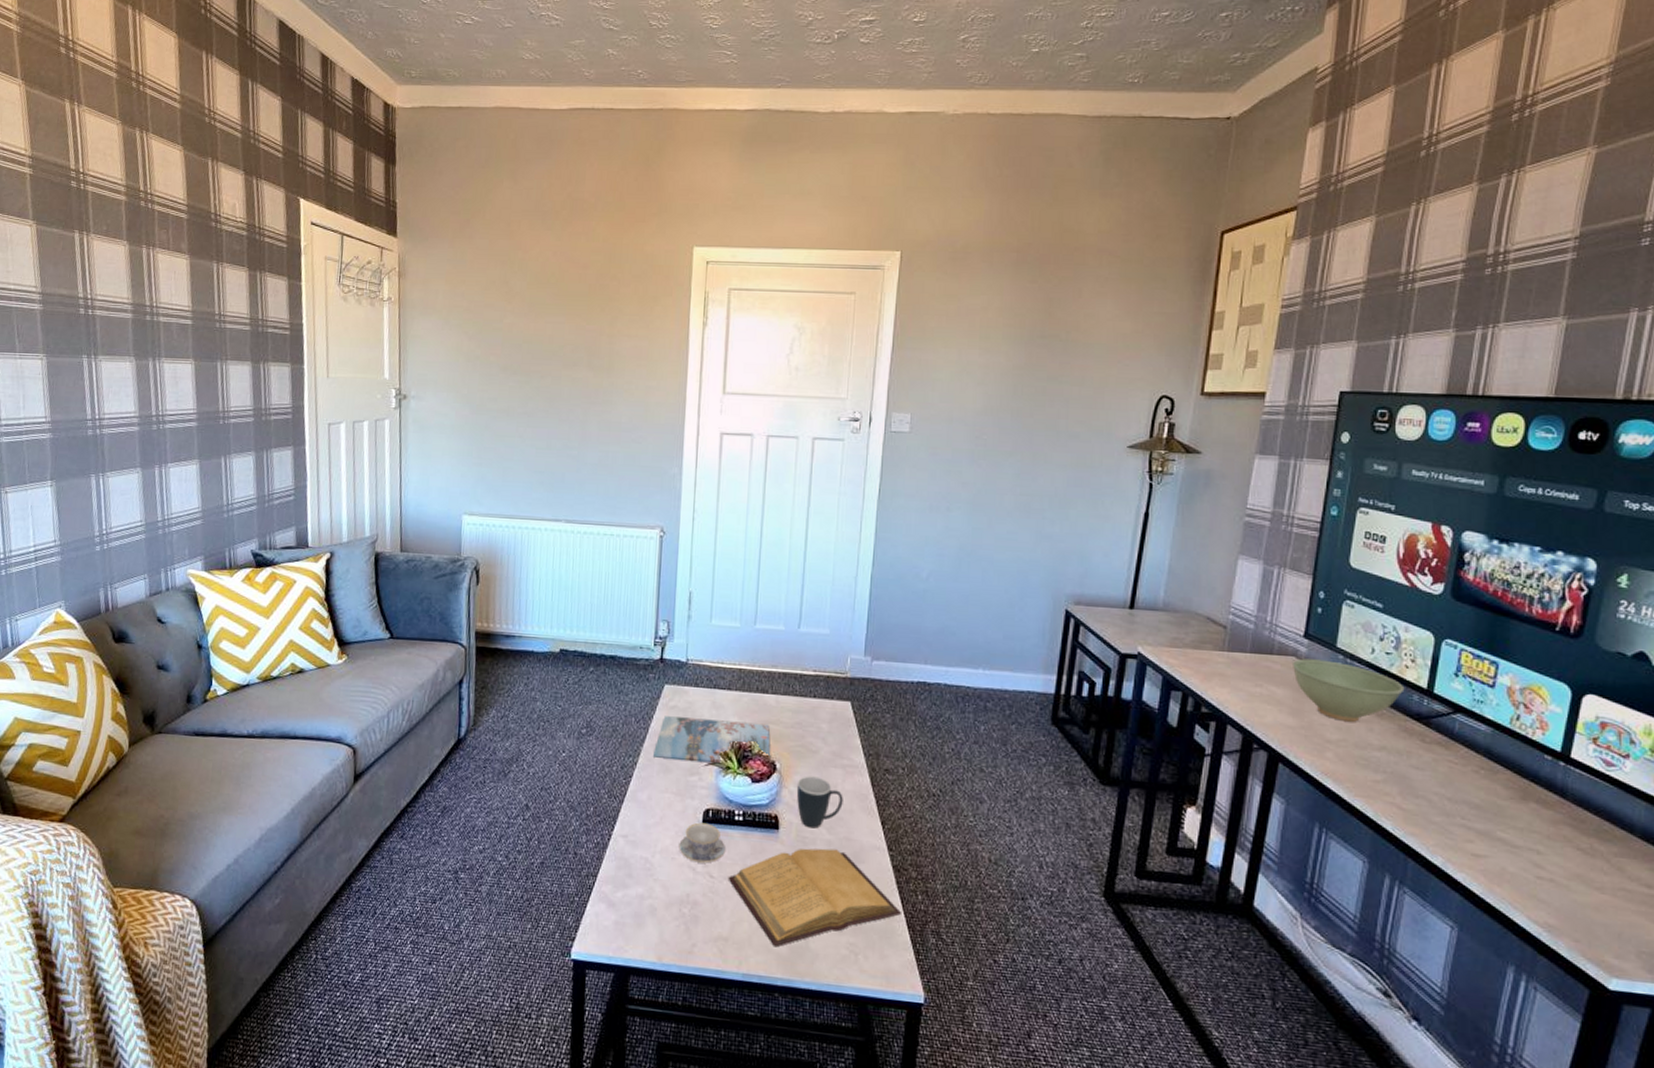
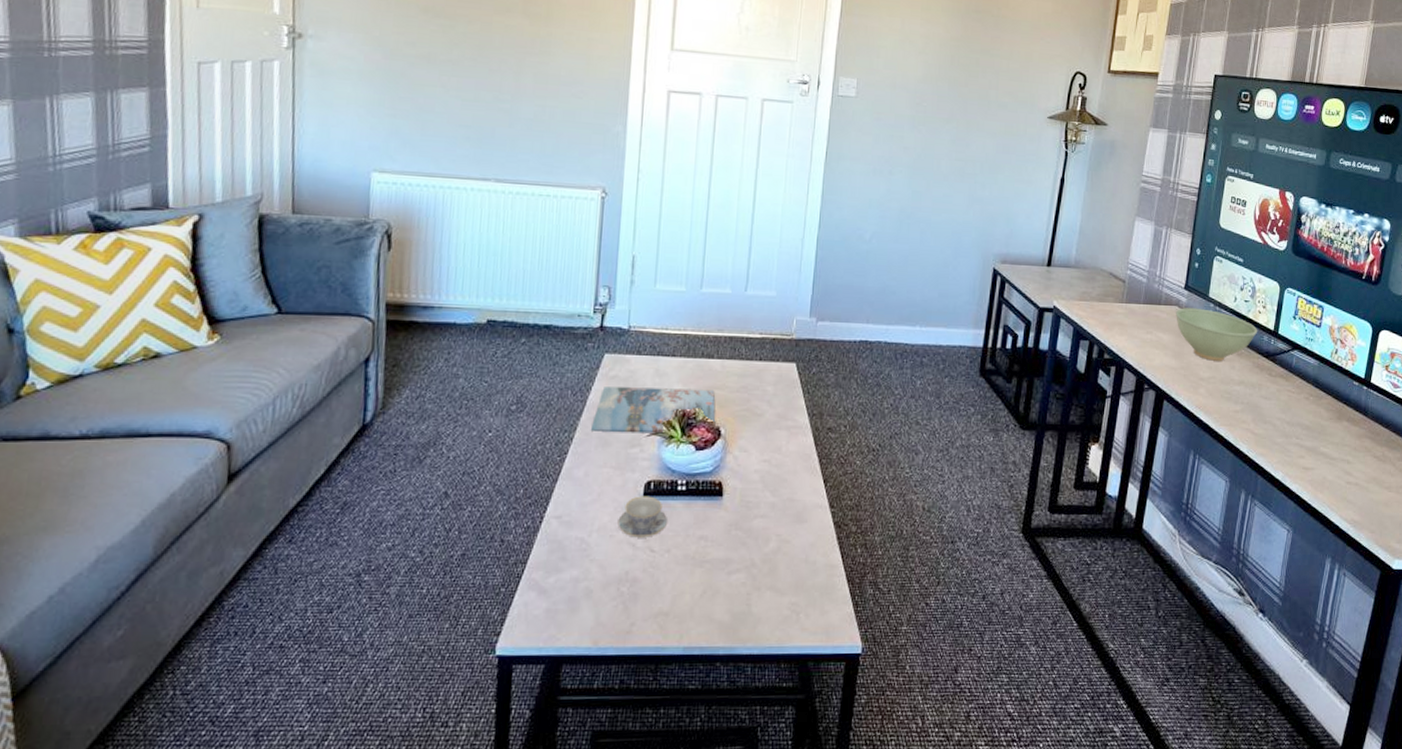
book: present [728,848,902,948] -> none [669,511,842,616]
mug: present [796,776,843,829] -> none [741,440,787,492]

